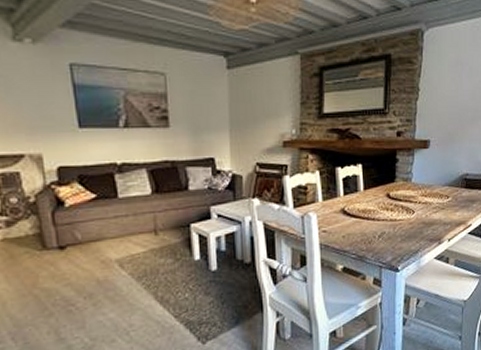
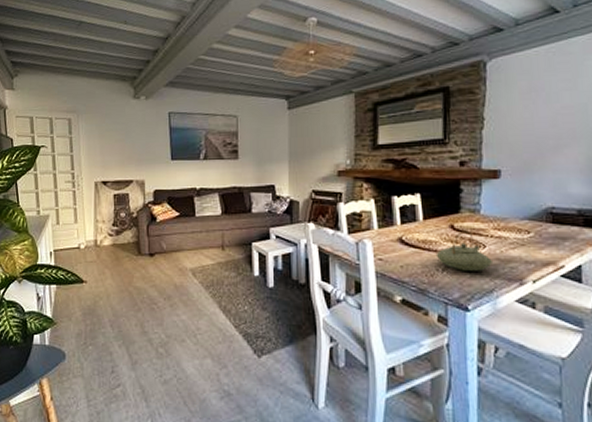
teapot: none [373,198,419,236] -> present [435,230,492,271]

